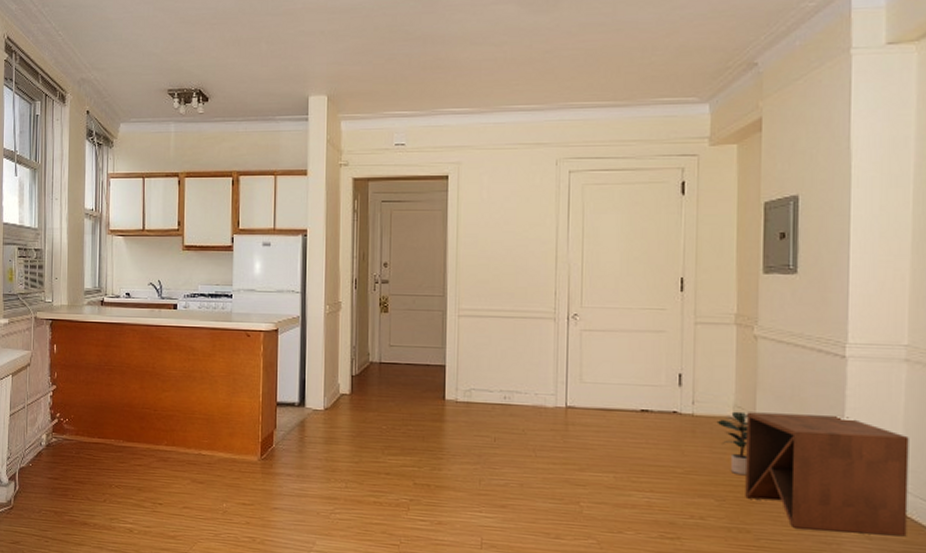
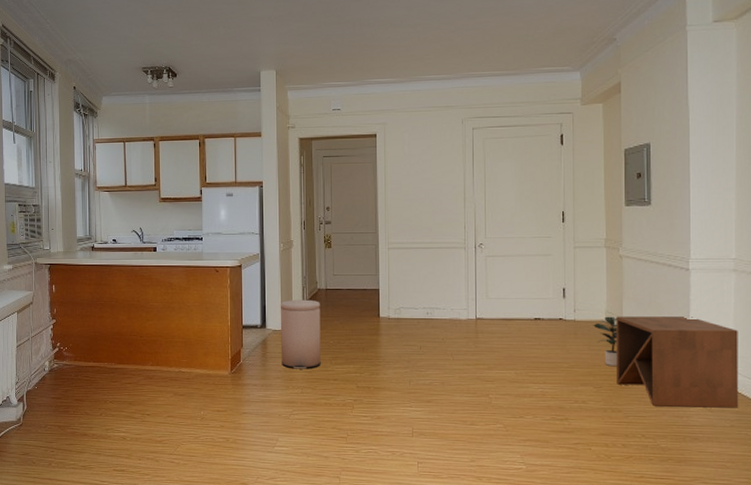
pedal bin: none [322,373,372,460] -> present [280,299,321,369]

